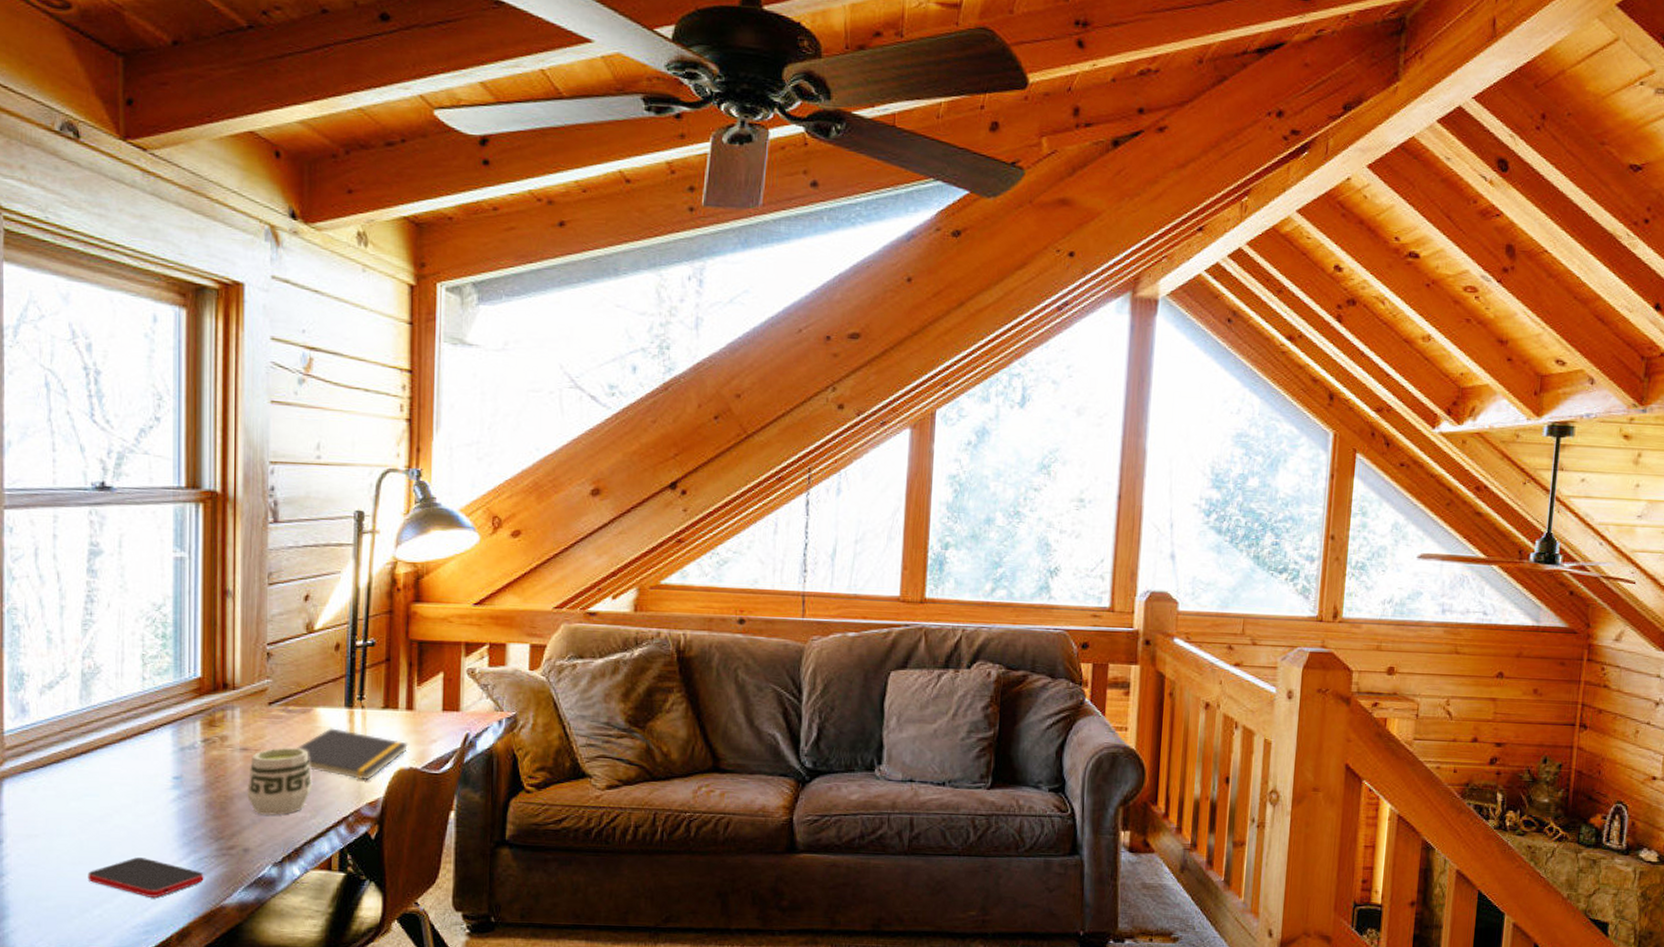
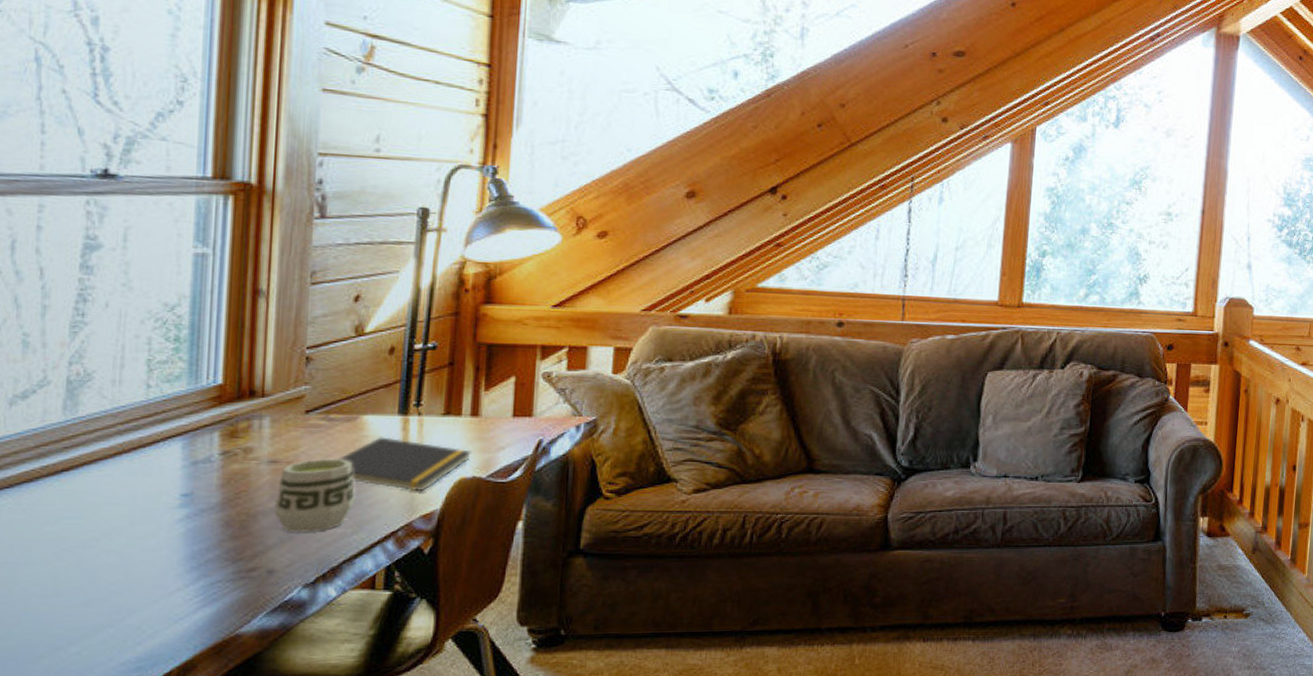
smartphone: present [87,857,204,898] -> none [63,585,216,629]

